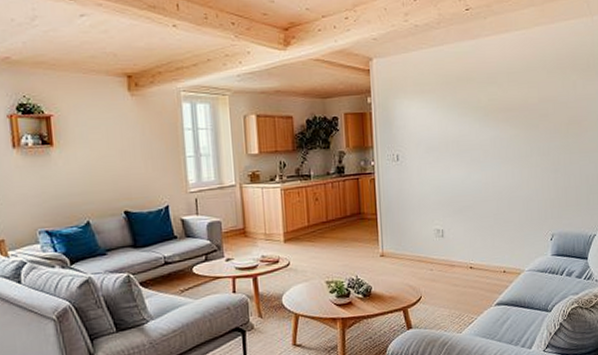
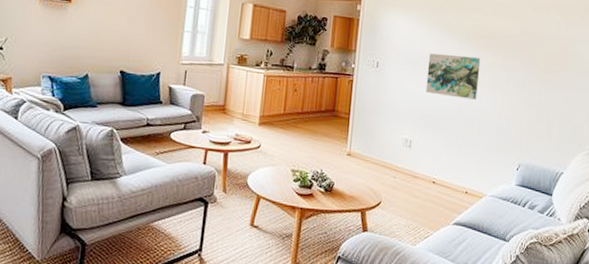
wall art: none [449,132,503,179] -> present [425,53,481,100]

